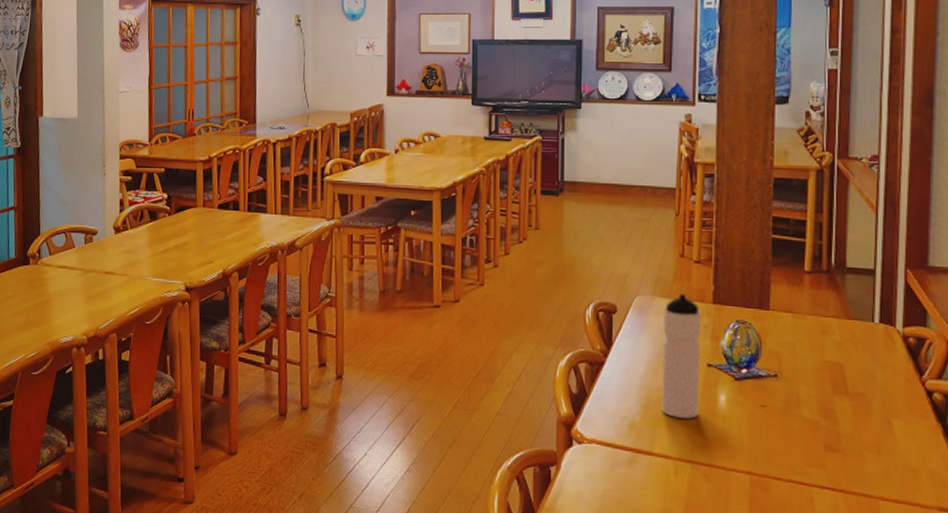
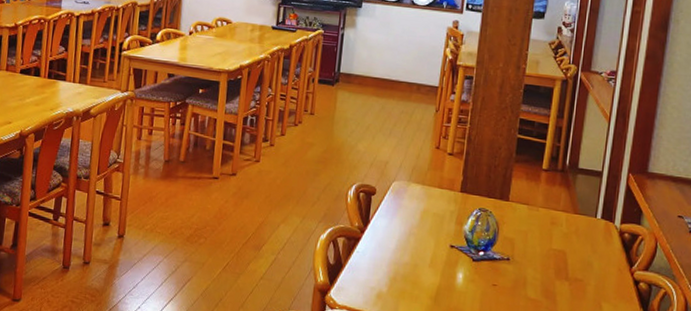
water bottle: present [661,294,701,419] -> none [406,182,449,293]

